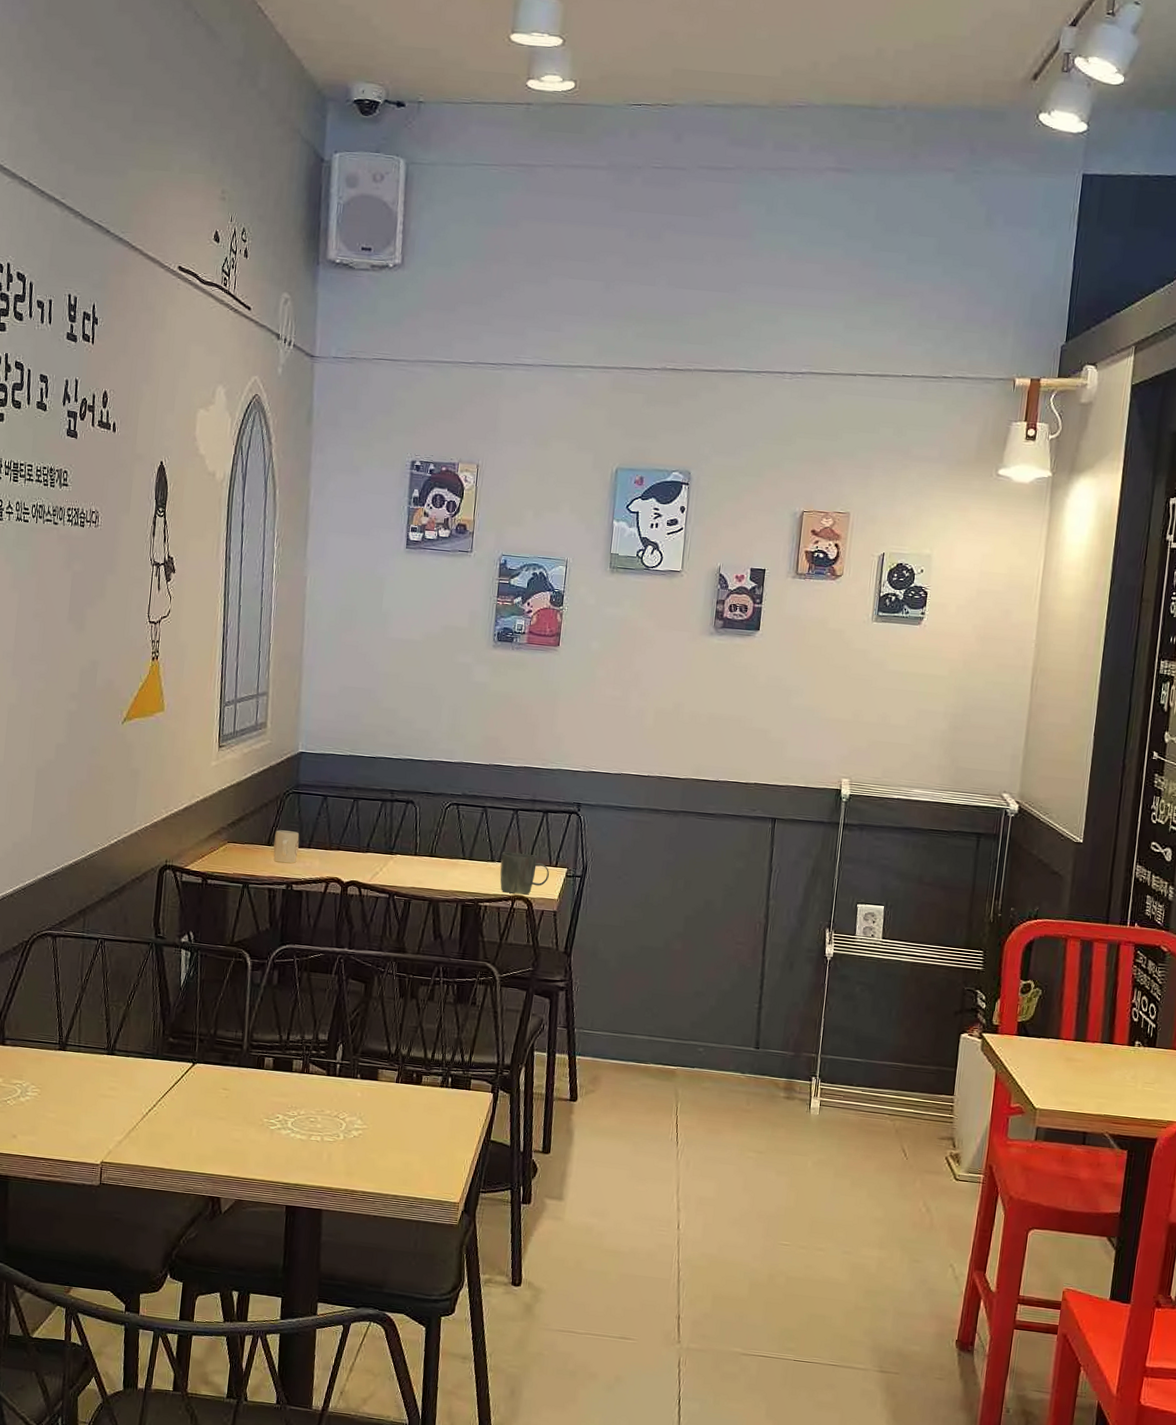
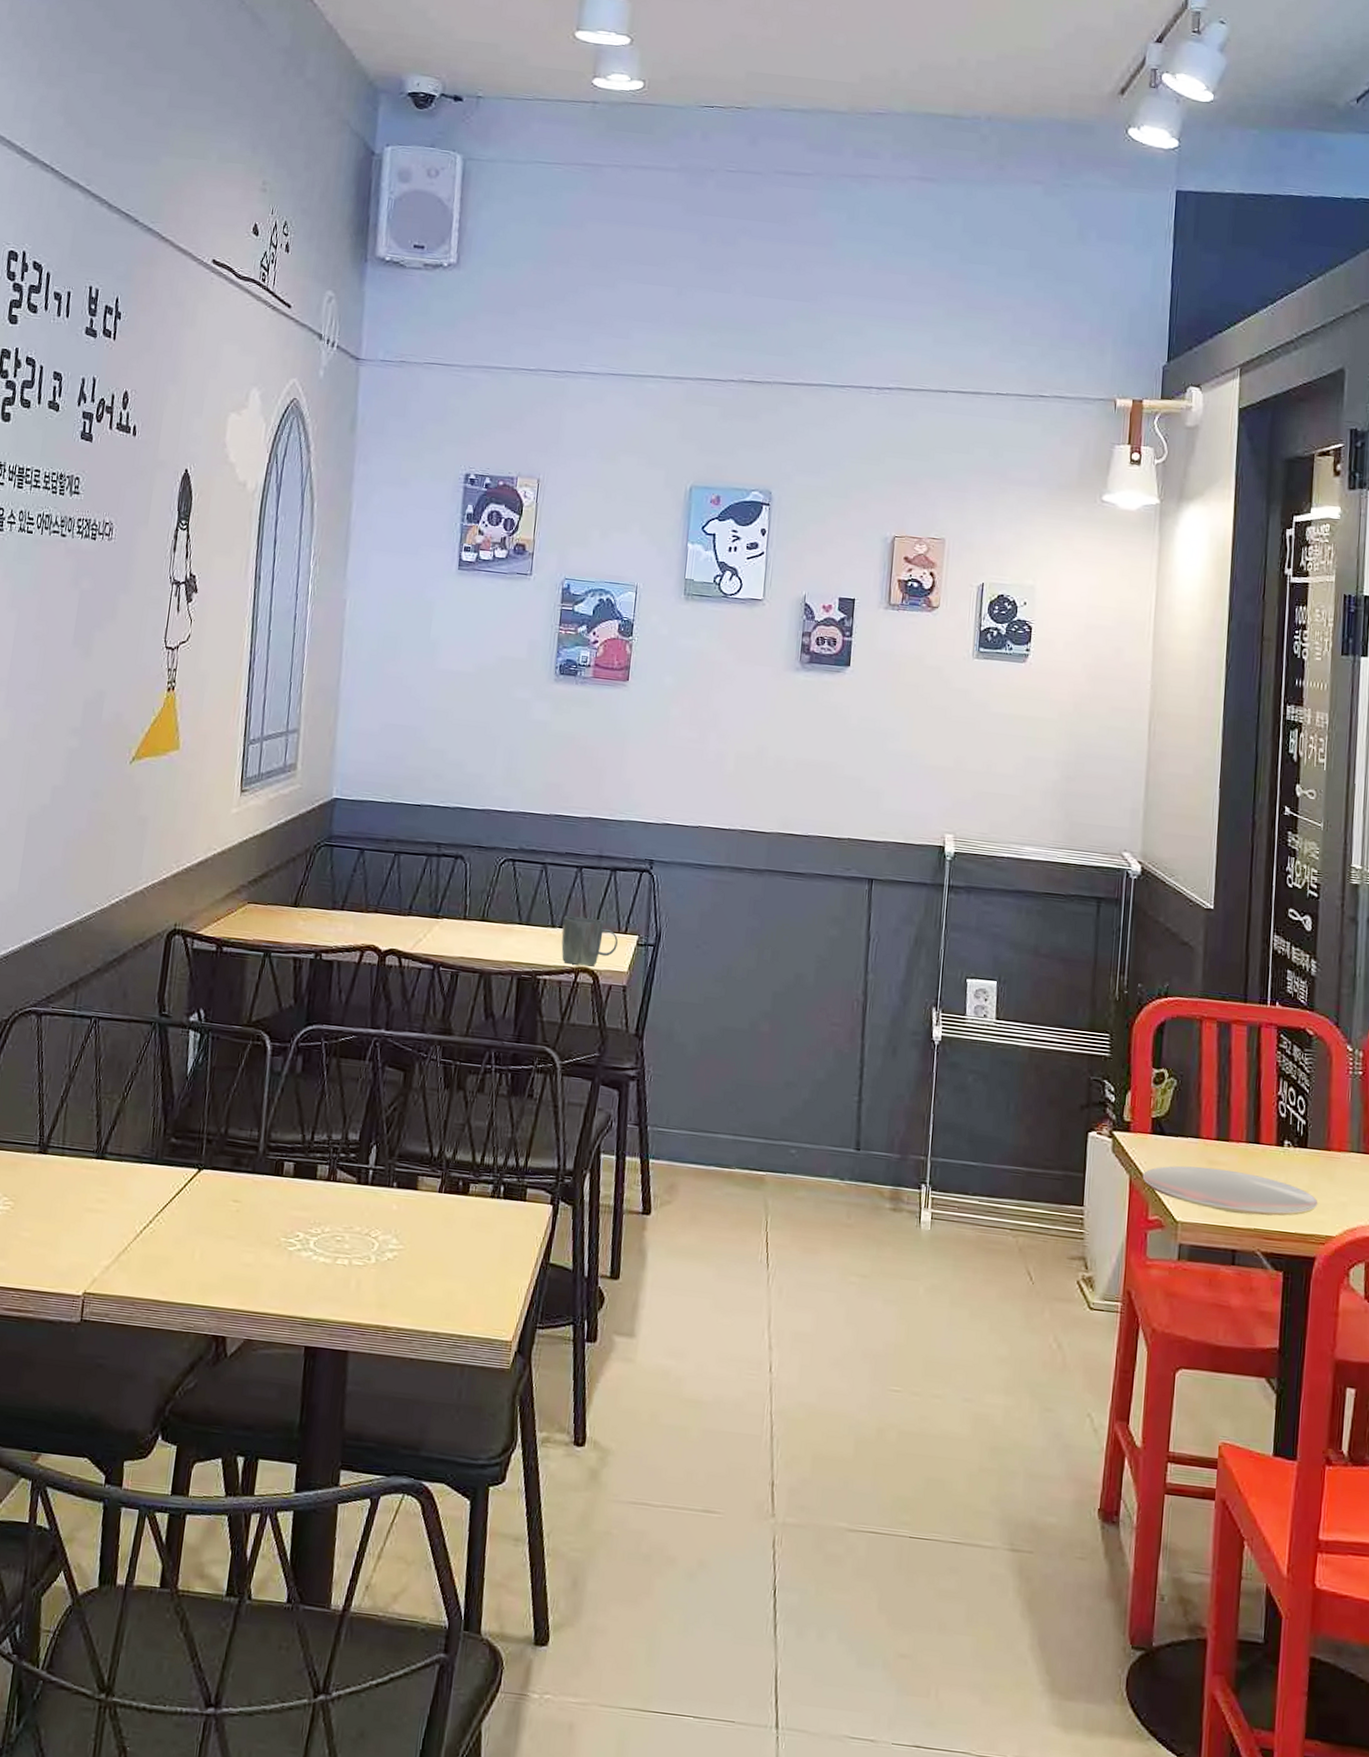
mug: present [273,830,300,864] -> none [300,888,332,929]
plate: none [1007,1062,1163,1105] -> present [1142,1165,1318,1217]

